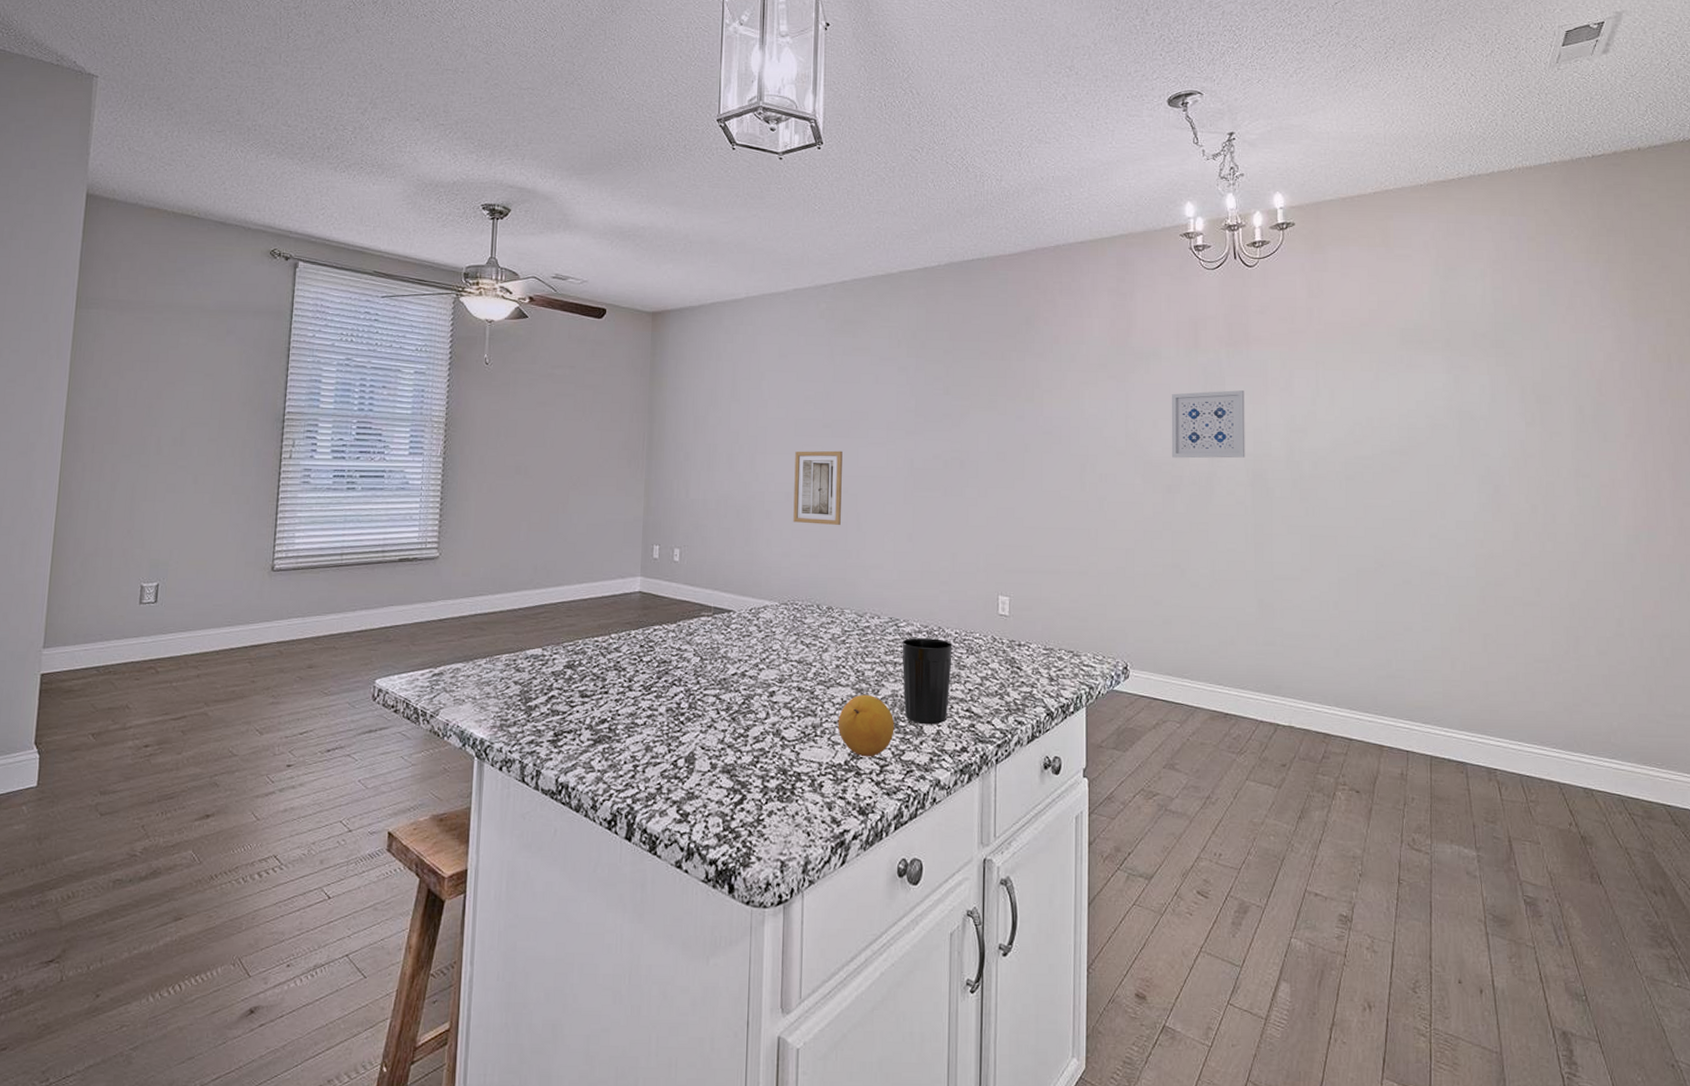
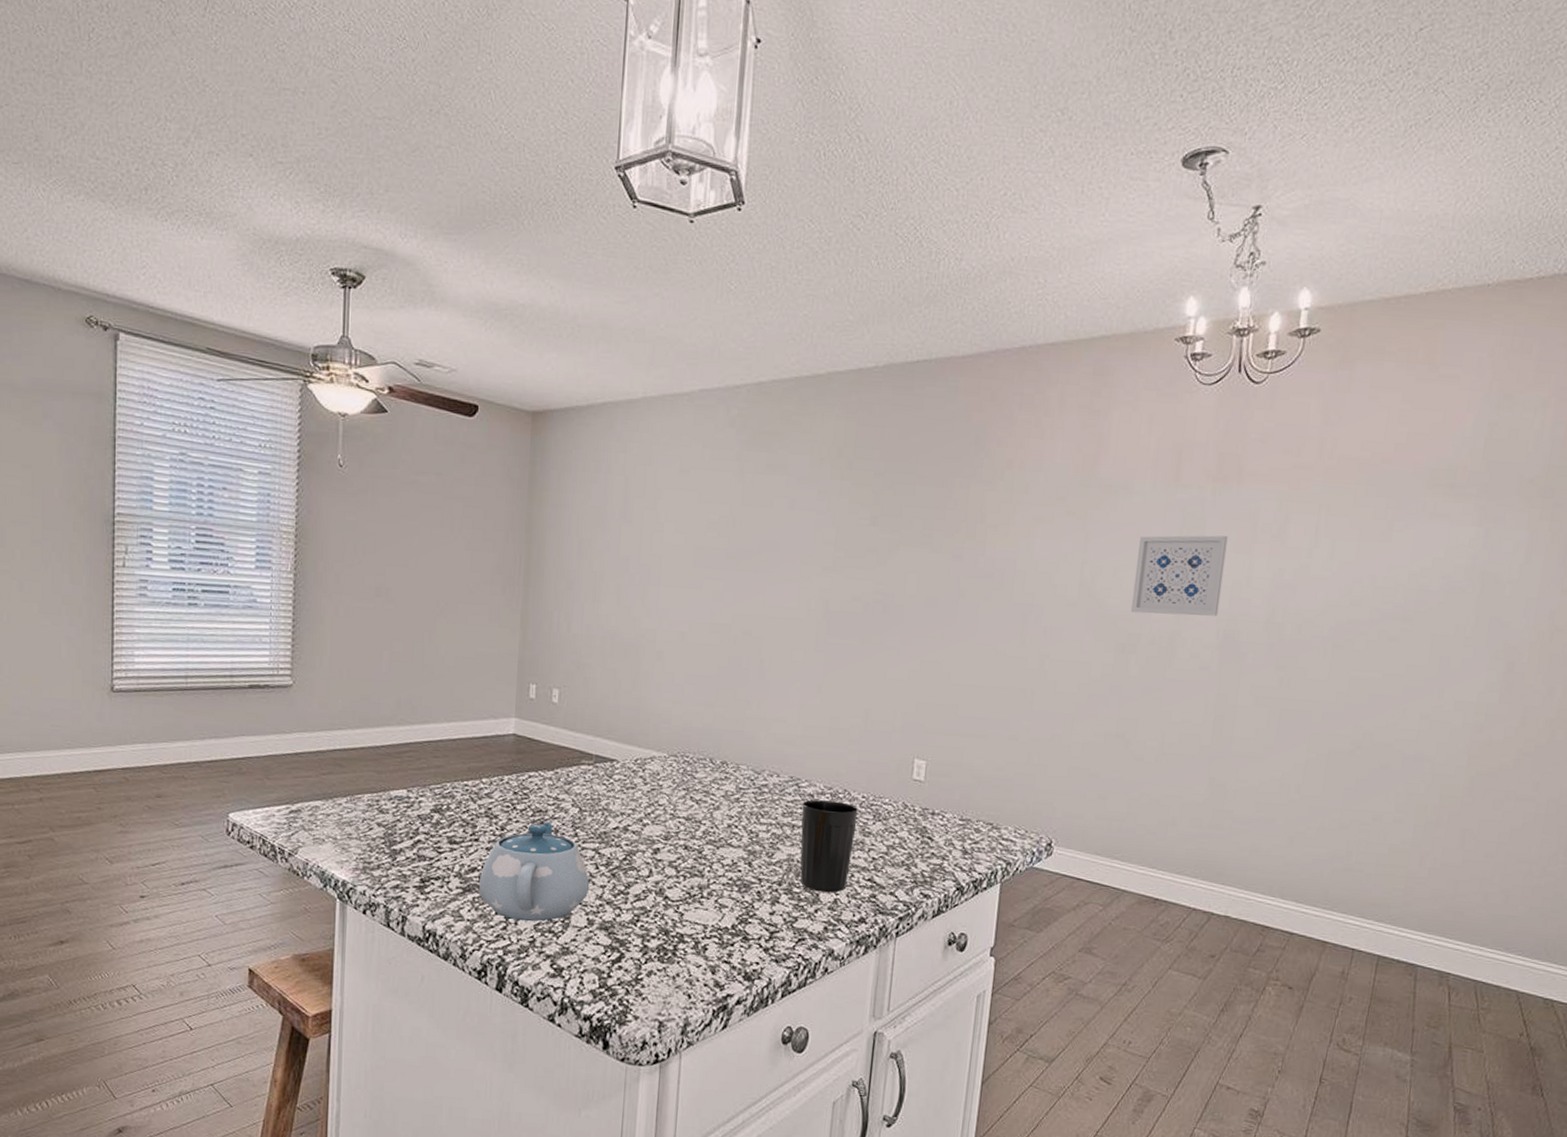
teapot: none [609,671,712,769] -> present [479,821,590,922]
wall art: present [793,450,843,525] -> none [687,584,748,671]
fruit: present [838,694,894,757] -> none [726,857,789,923]

